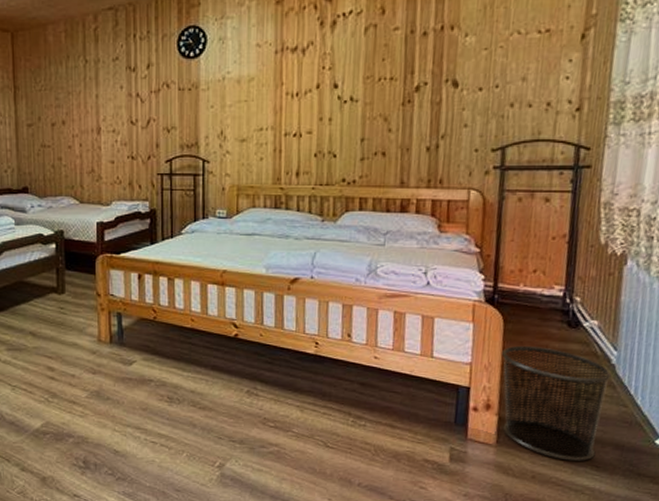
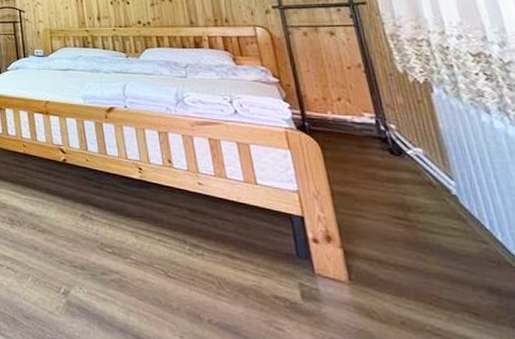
waste bin: present [502,345,612,461] -> none [328,173,469,307]

